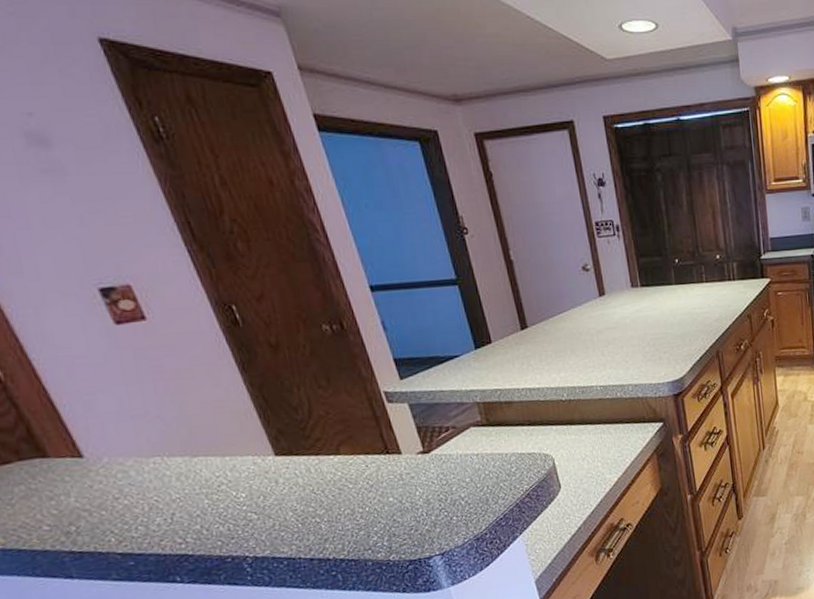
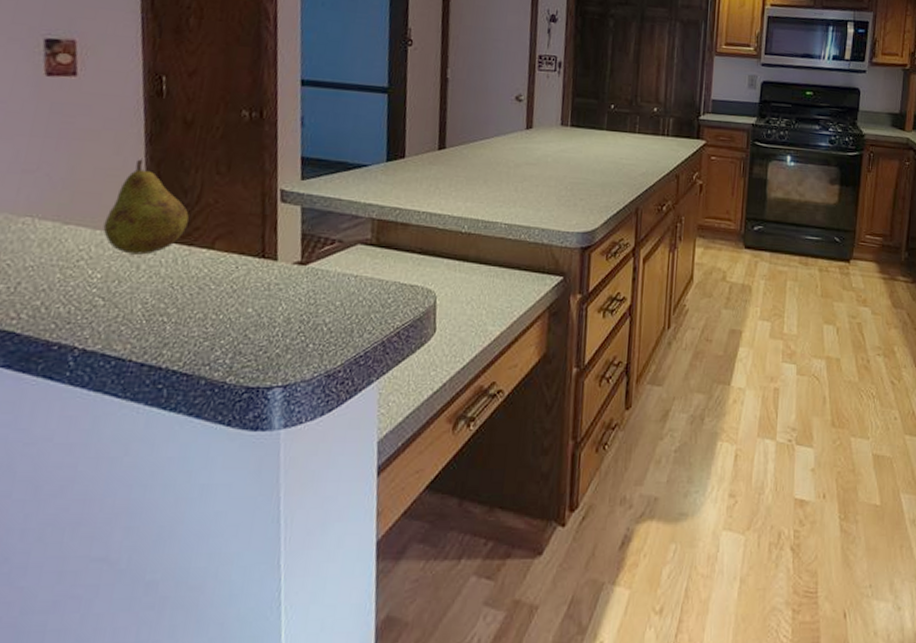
fruit: none [229,387,308,473] -> present [103,159,189,255]

